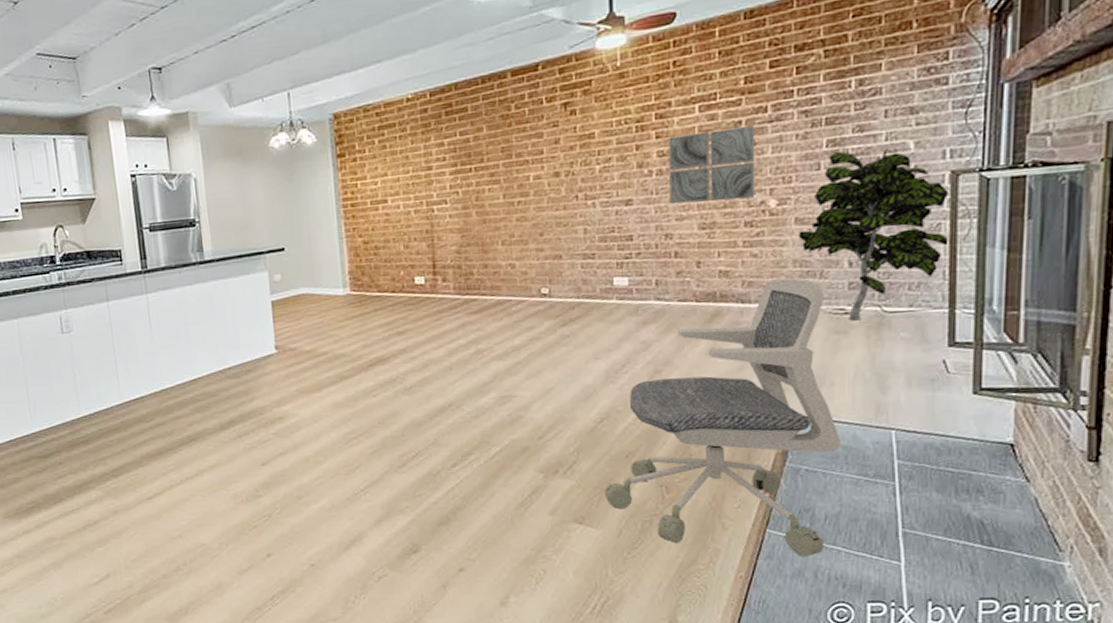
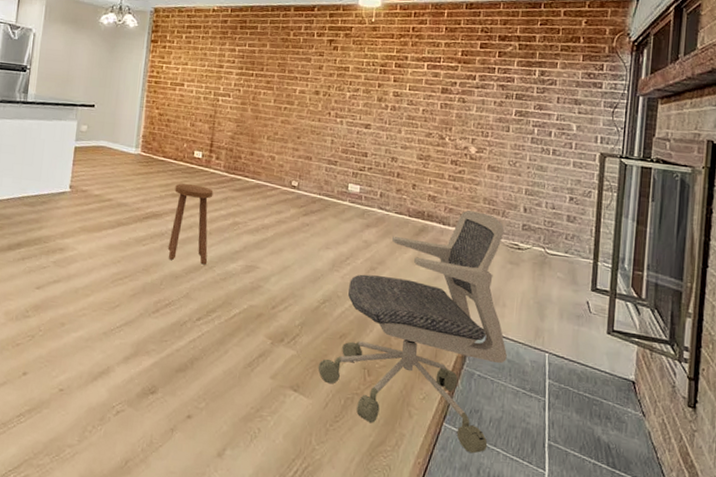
stool: none [399,316,453,406] -> present [167,183,214,265]
wall art: present [668,125,756,205] -> none [398,83,466,143]
indoor plant: present [799,147,951,321] -> none [490,120,598,257]

